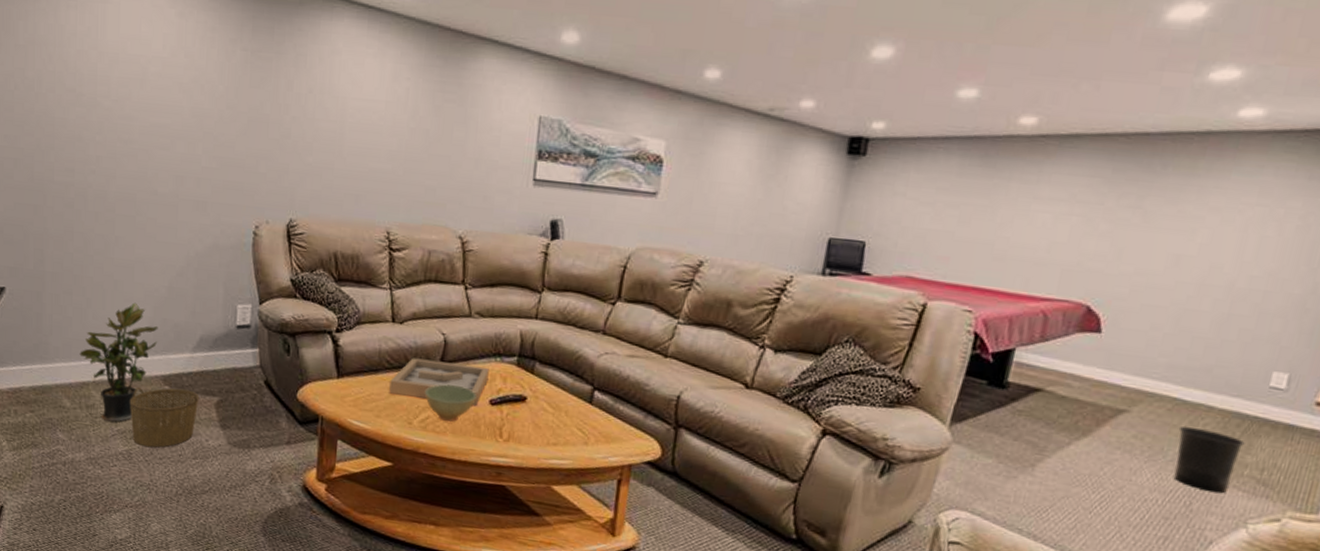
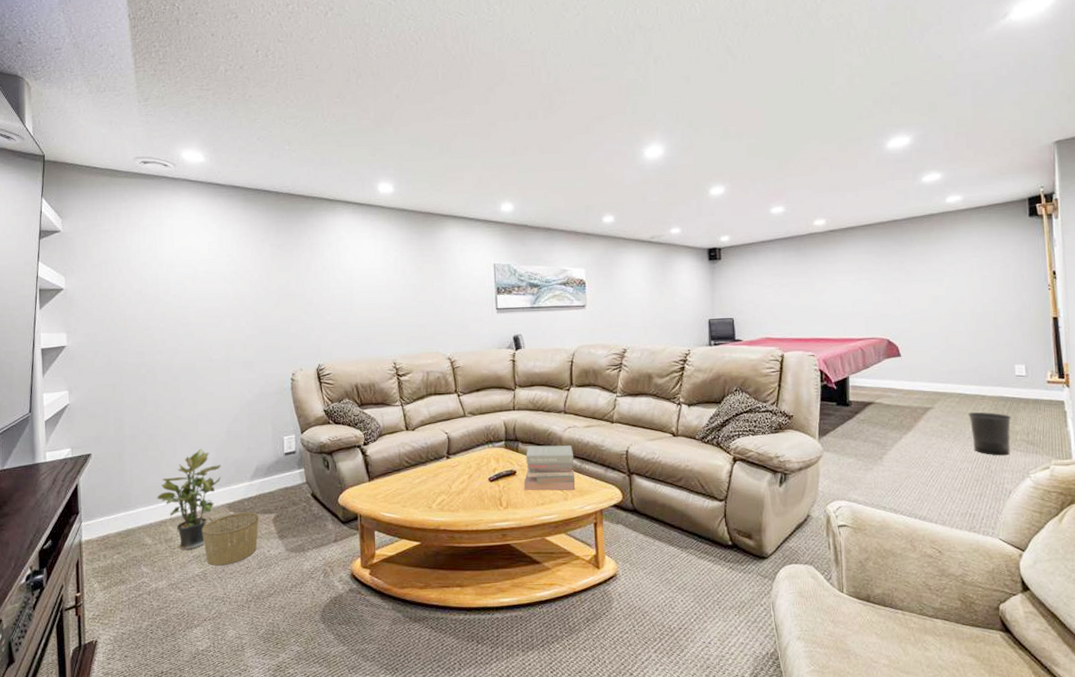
decorative tray: present [389,357,489,406] -> none [410,453,485,487]
bowl: present [424,384,477,422] -> none [438,471,478,501]
books: none [533,368,607,435] -> present [523,445,575,491]

